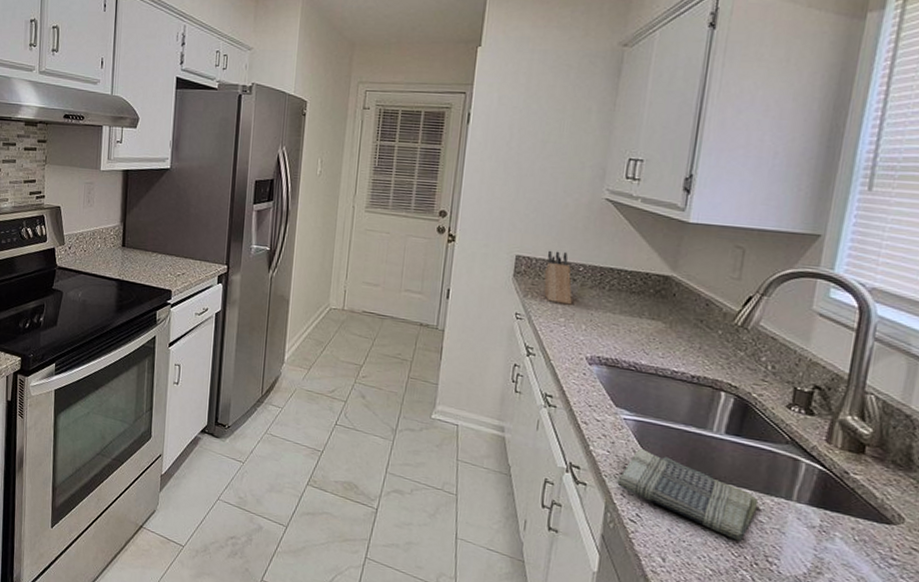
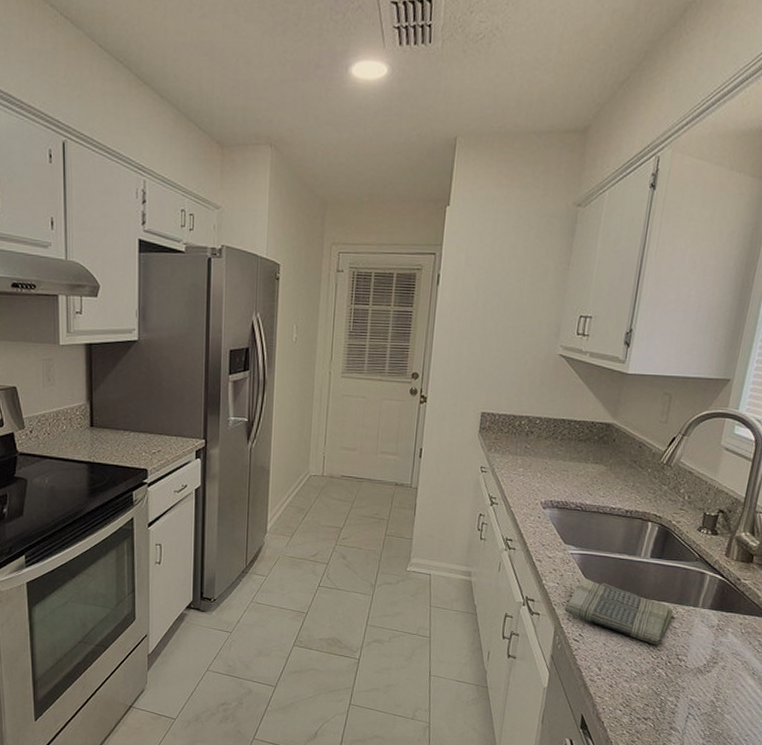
knife block: present [544,250,572,305] -> none [506,406,530,456]

